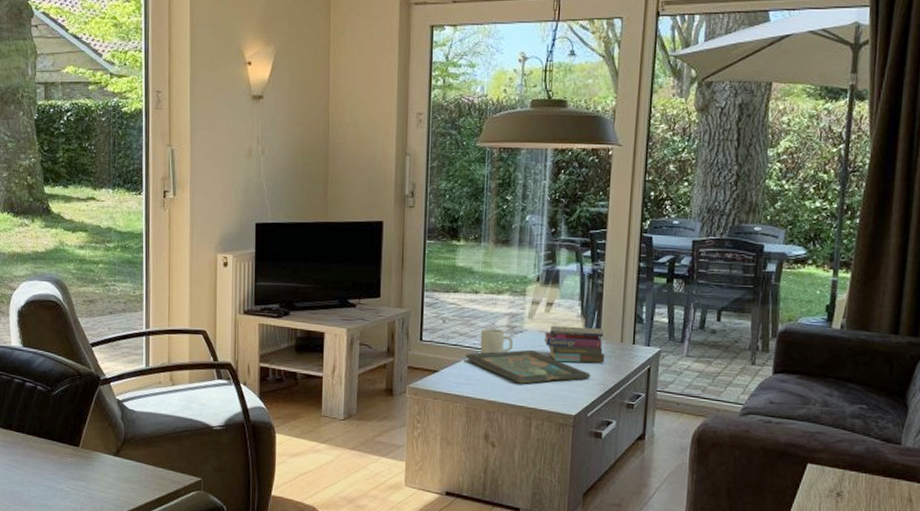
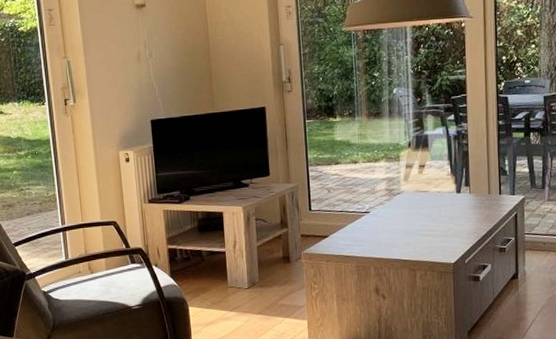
decorative tray: present [465,349,591,384] -> none [351,208,465,240]
mug: present [480,328,513,354] -> none [362,193,393,217]
books: present [545,325,605,363] -> none [420,183,476,217]

